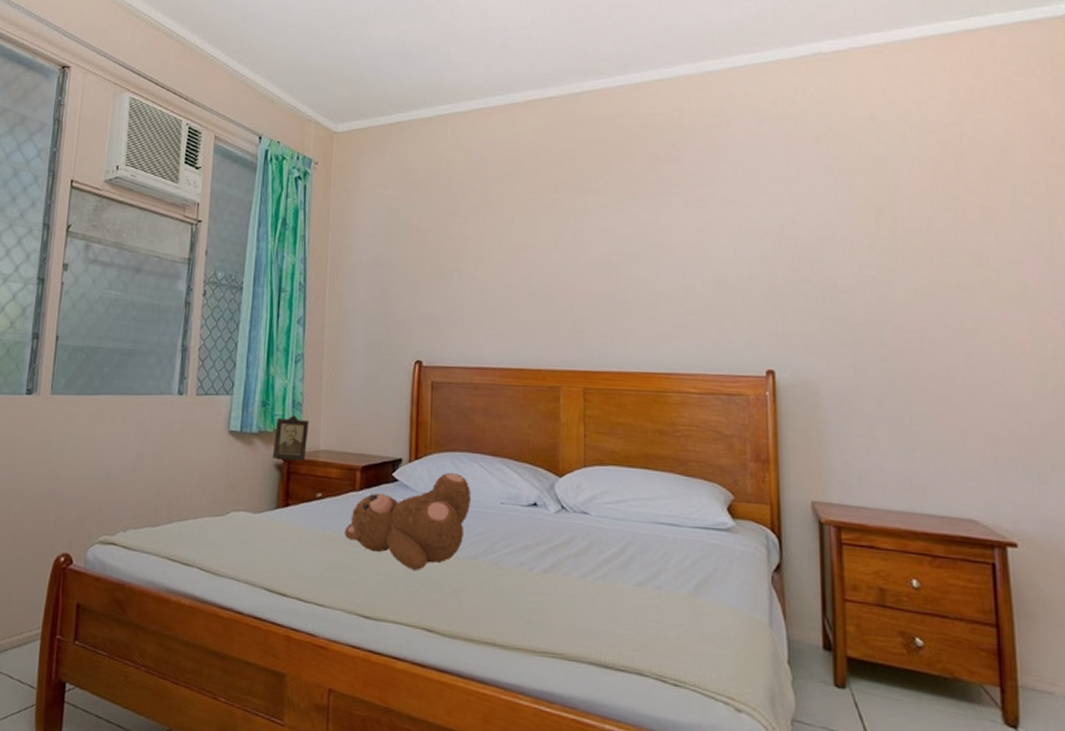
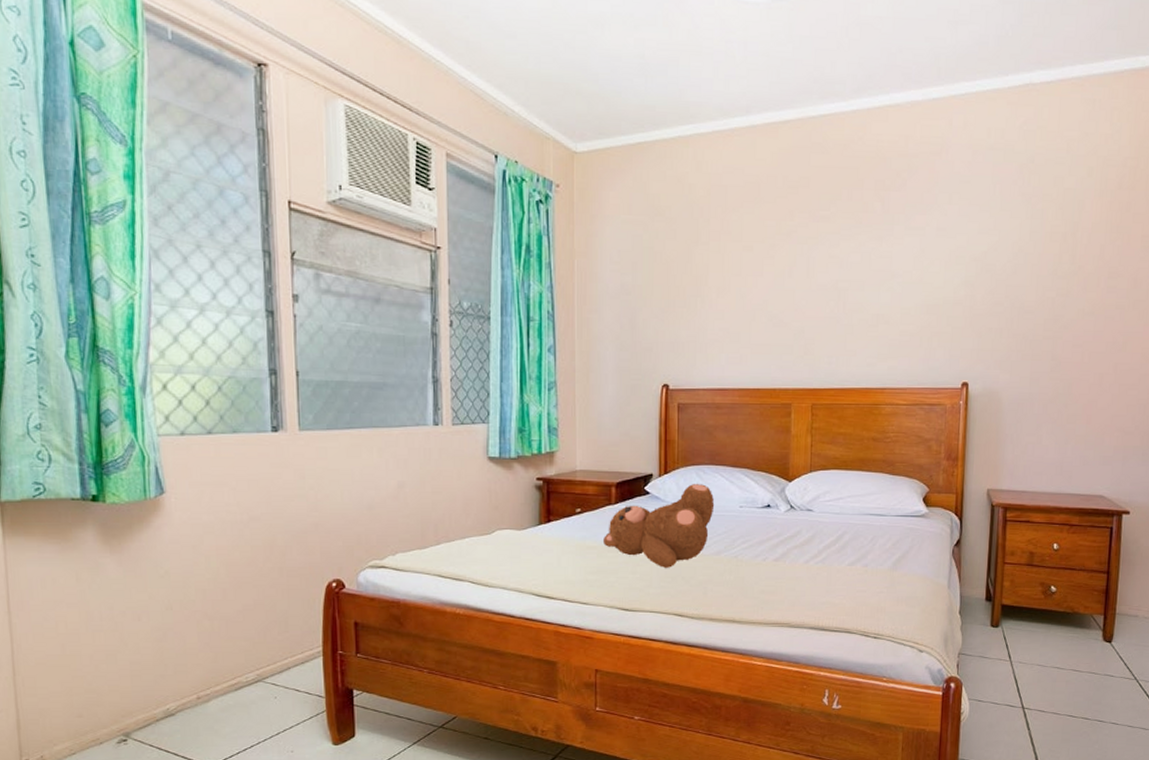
photo frame: present [272,415,310,462] -> none [531,440,566,482]

